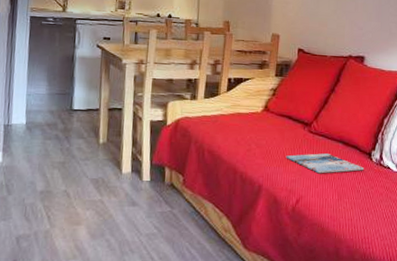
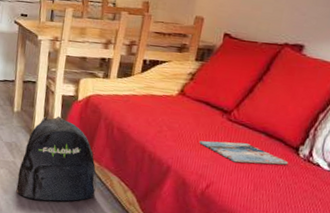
backpack: none [105,143,191,241] -> present [16,115,97,201]

